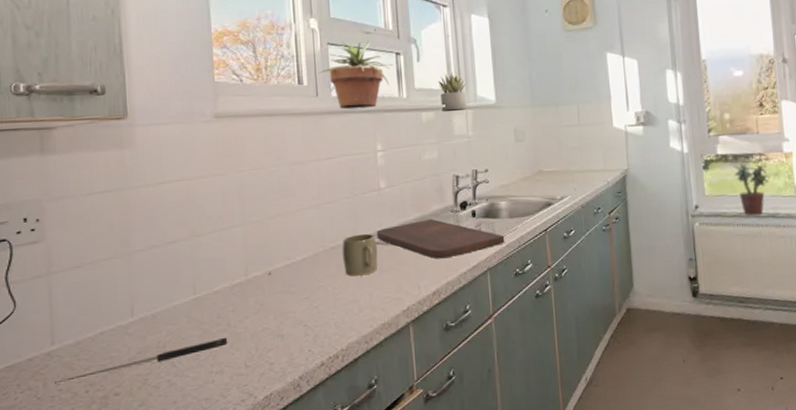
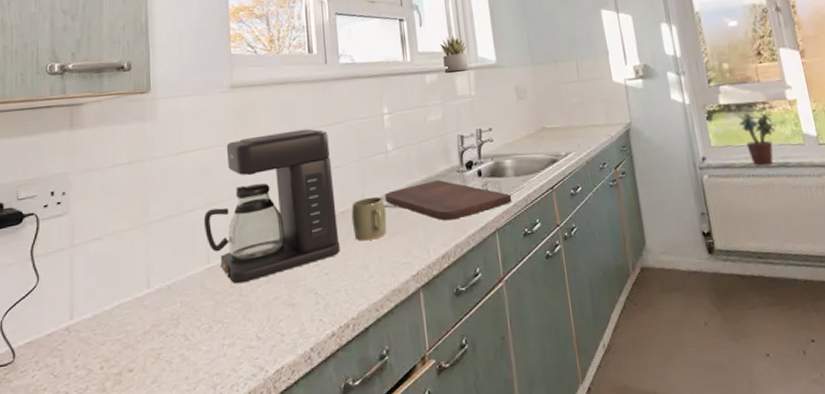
kitchen knife: present [55,337,228,384] -> none [71,307,240,361]
coffee maker: none [188,163,330,315] -> present [203,129,340,284]
potted plant: present [318,39,393,110] -> none [326,8,397,75]

